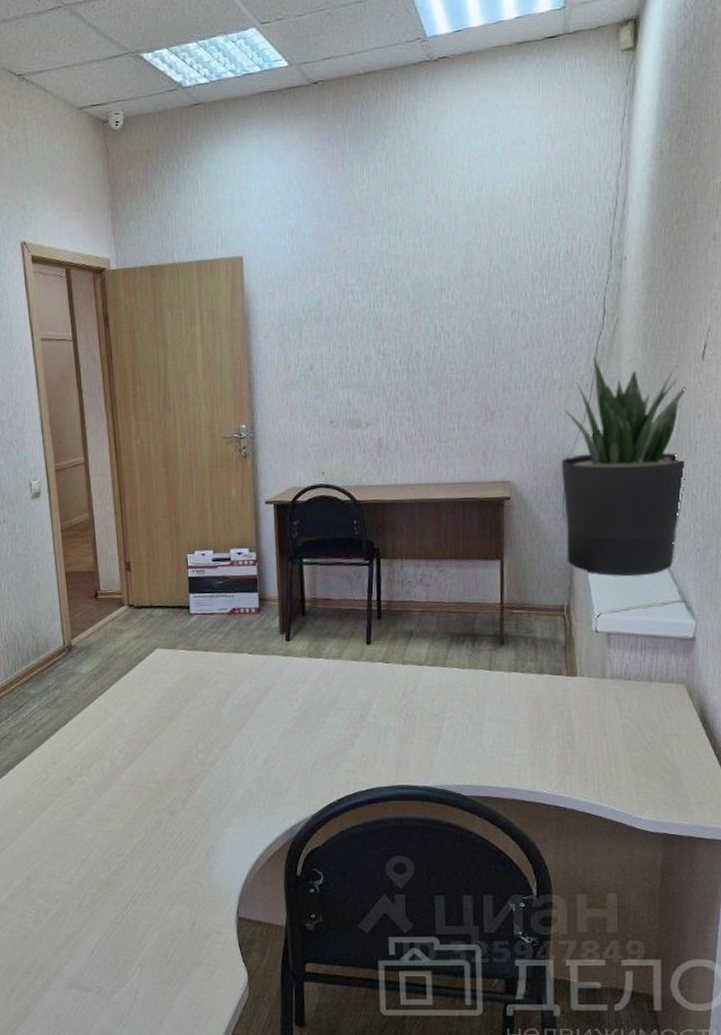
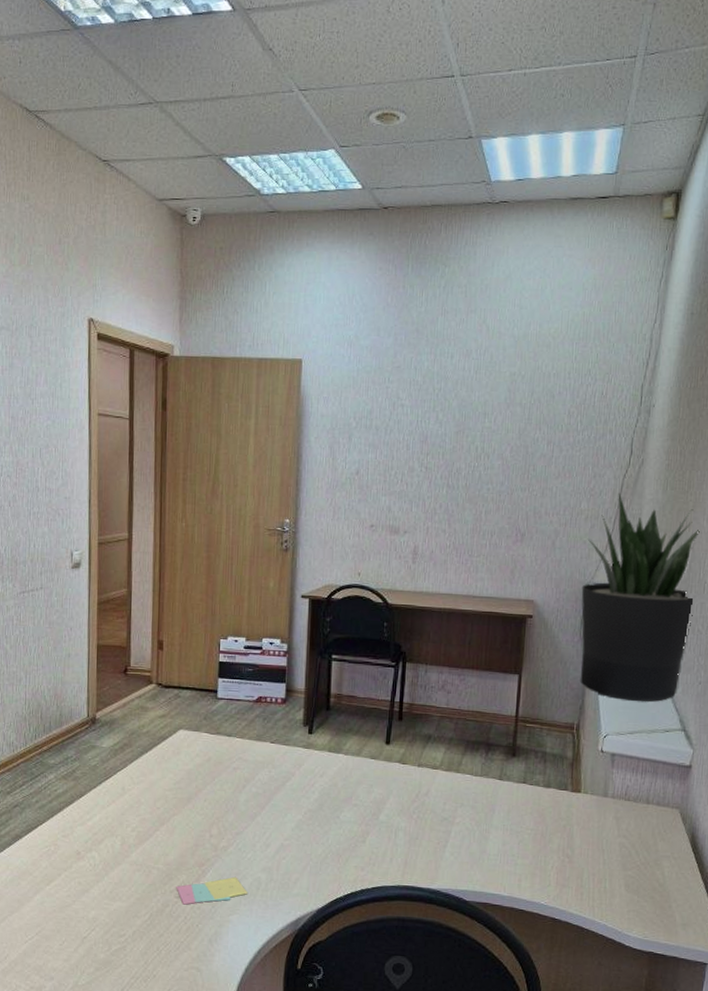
sticky notes: none [168,789,240,821] -> present [176,876,248,905]

